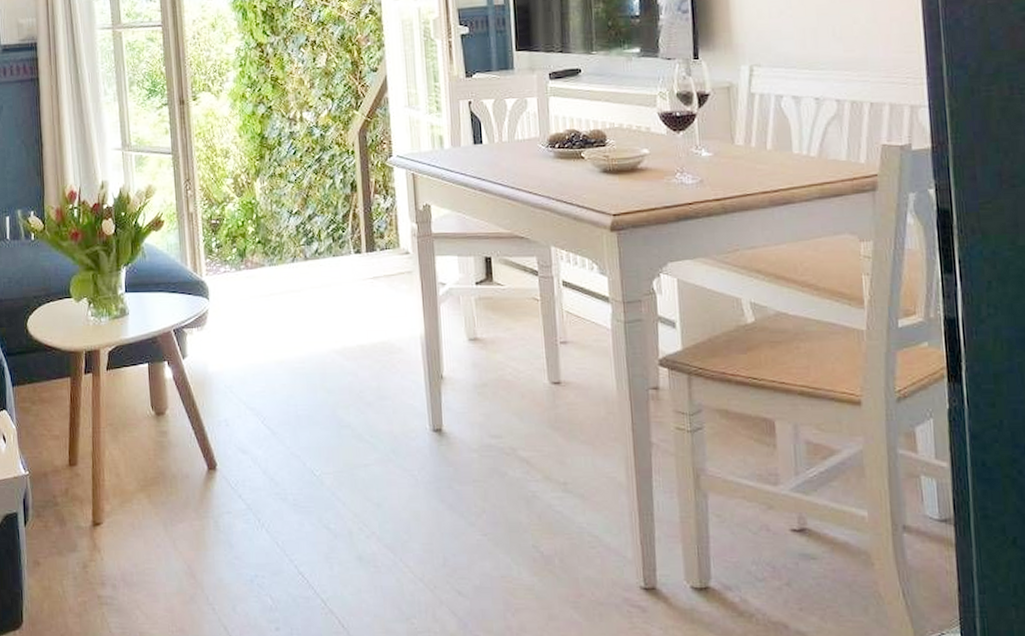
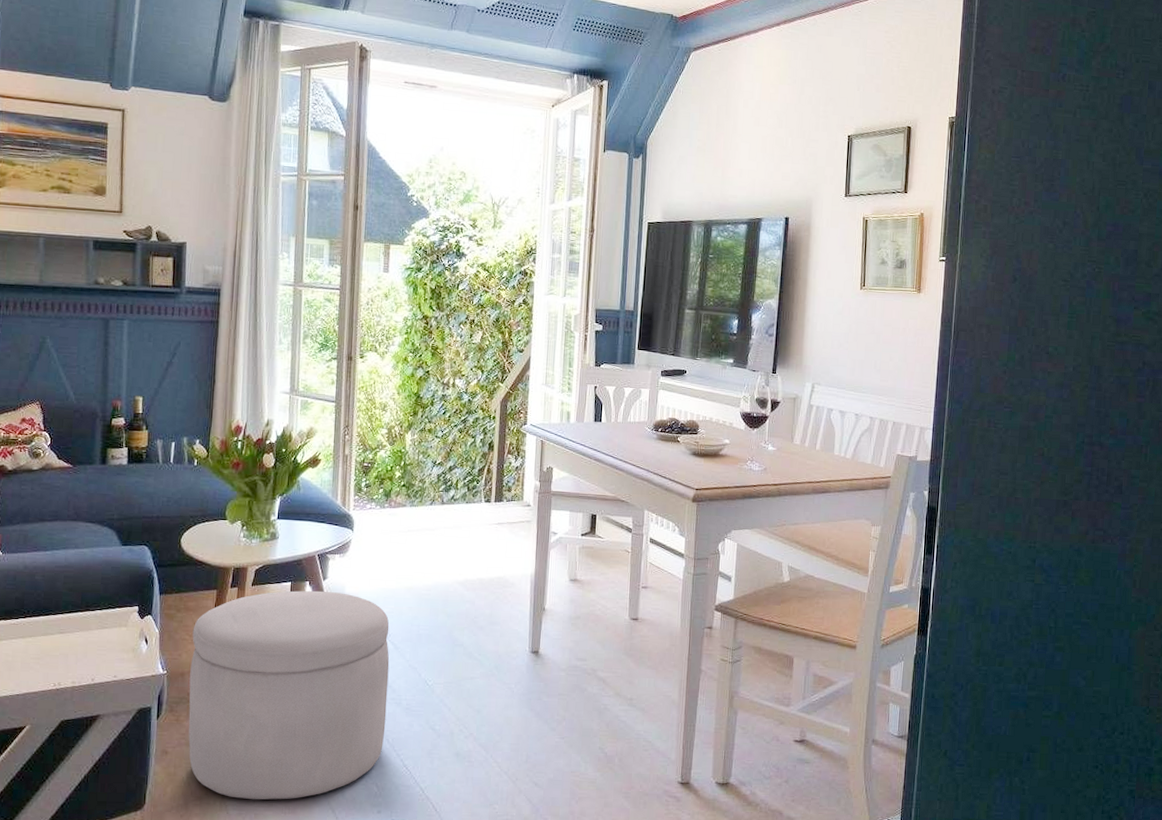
ottoman: none [50,371,273,617] -> present [188,590,390,800]

